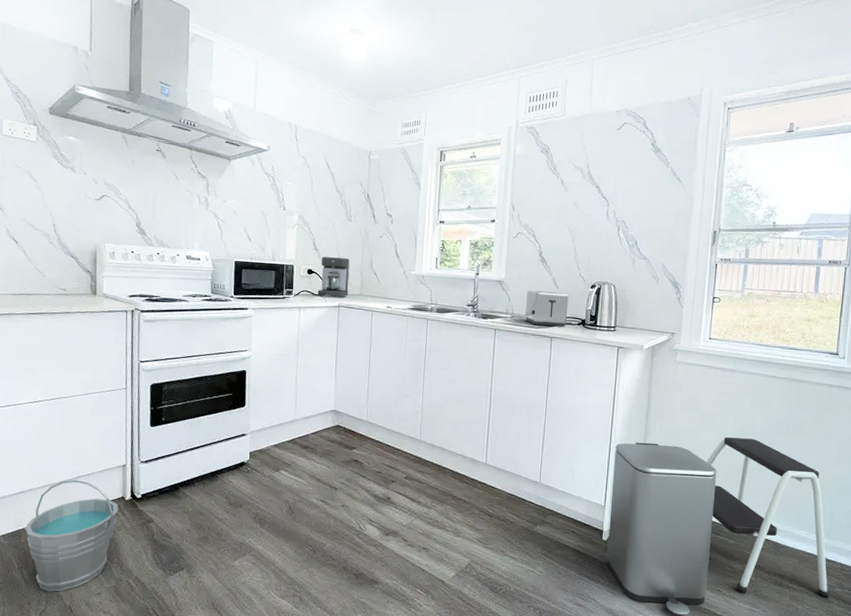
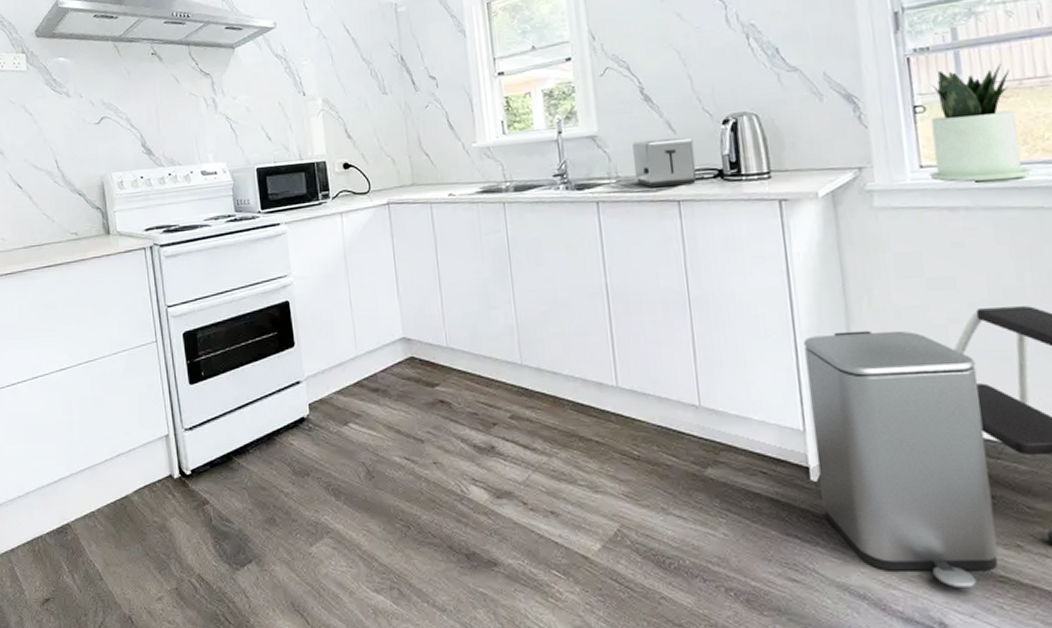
bucket: present [25,480,118,592] -> none [70,459,168,599]
coffee maker: present [317,257,350,298] -> none [357,141,398,195]
planter: none [714,276,775,356] -> present [929,64,1033,183]

